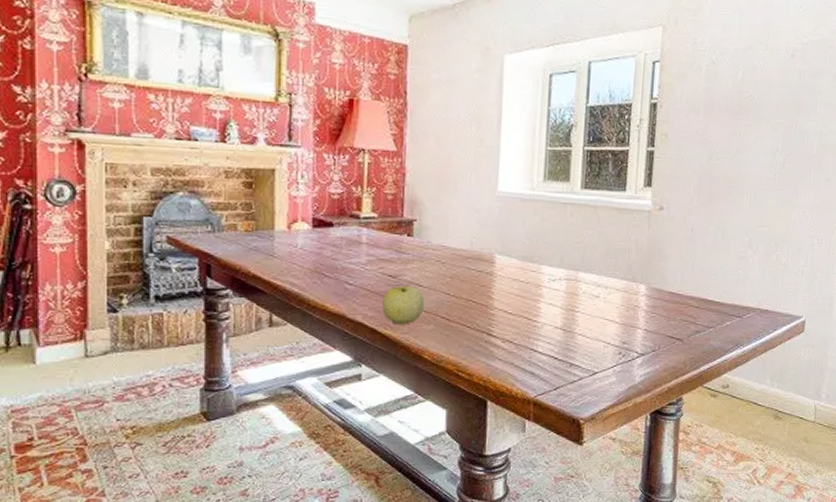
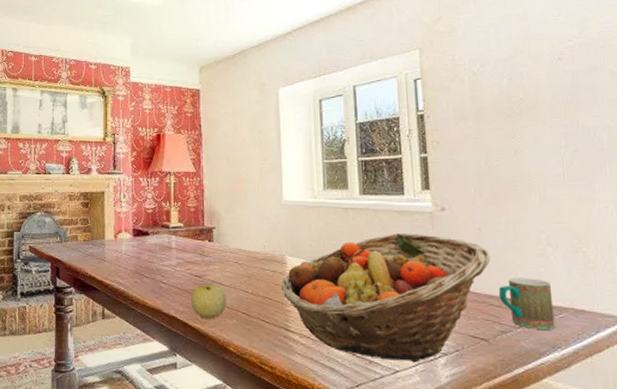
fruit basket: none [486,233,698,364] -> present [280,234,491,363]
mug: none [698,279,745,328] -> present [498,277,556,330]

